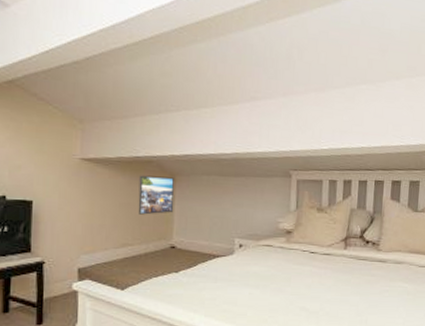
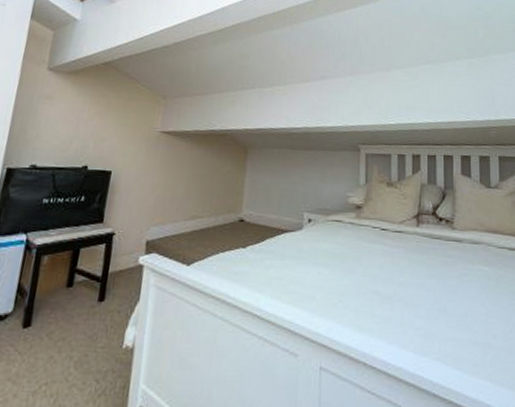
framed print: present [138,175,174,215] -> none [209,148,247,187]

